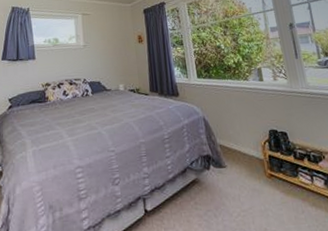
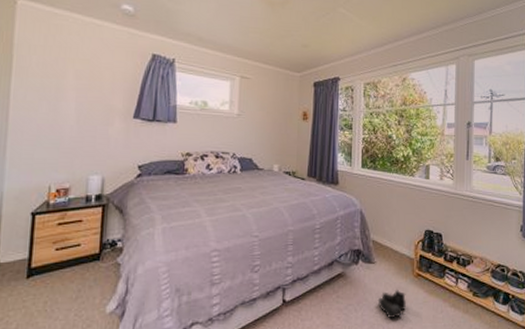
boots: none [235,191,266,223] -> present [377,289,406,319]

